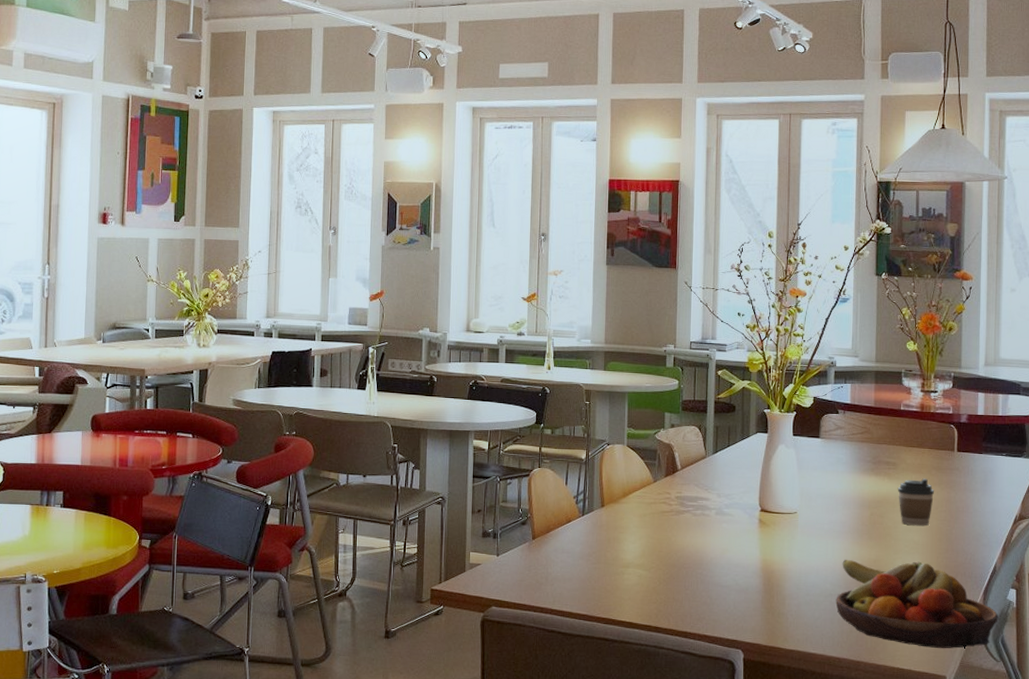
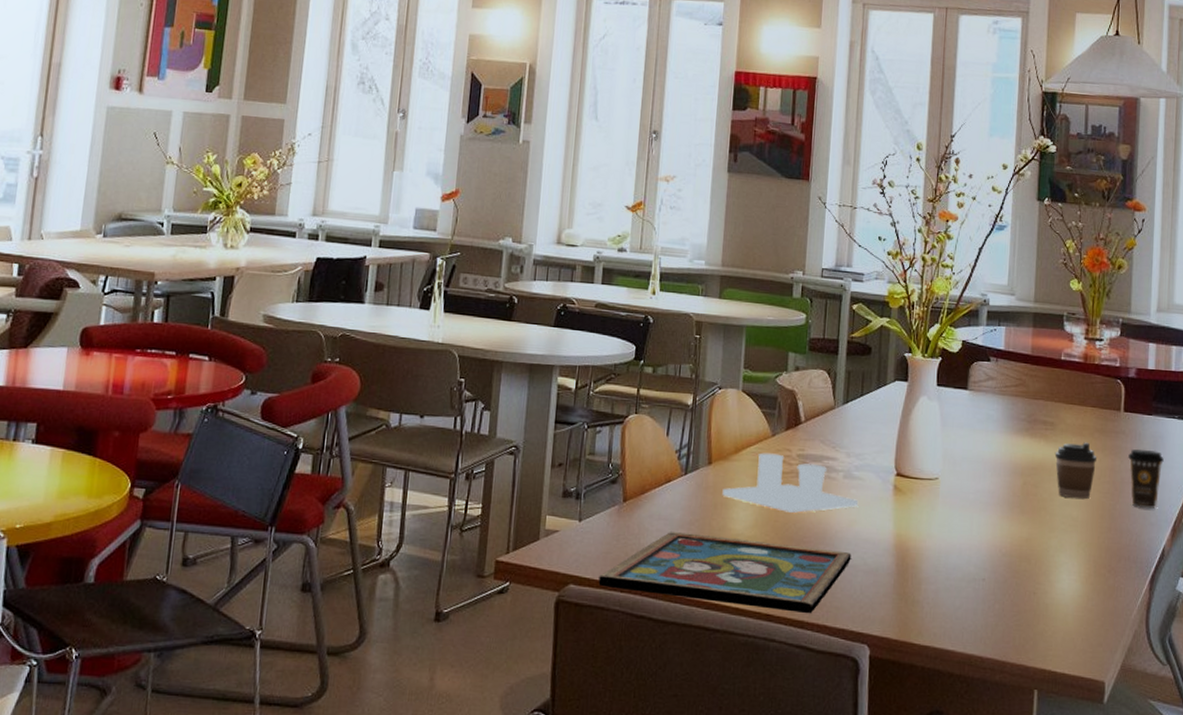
framed painting: none [515,562,725,626] -> present [598,532,852,614]
salt and pepper shaker set: none [614,496,730,544] -> present [722,452,859,513]
fruit bowl: present [836,559,999,649] -> none [980,536,1166,649]
coffee cup: none [961,482,994,532] -> present [1127,449,1164,509]

